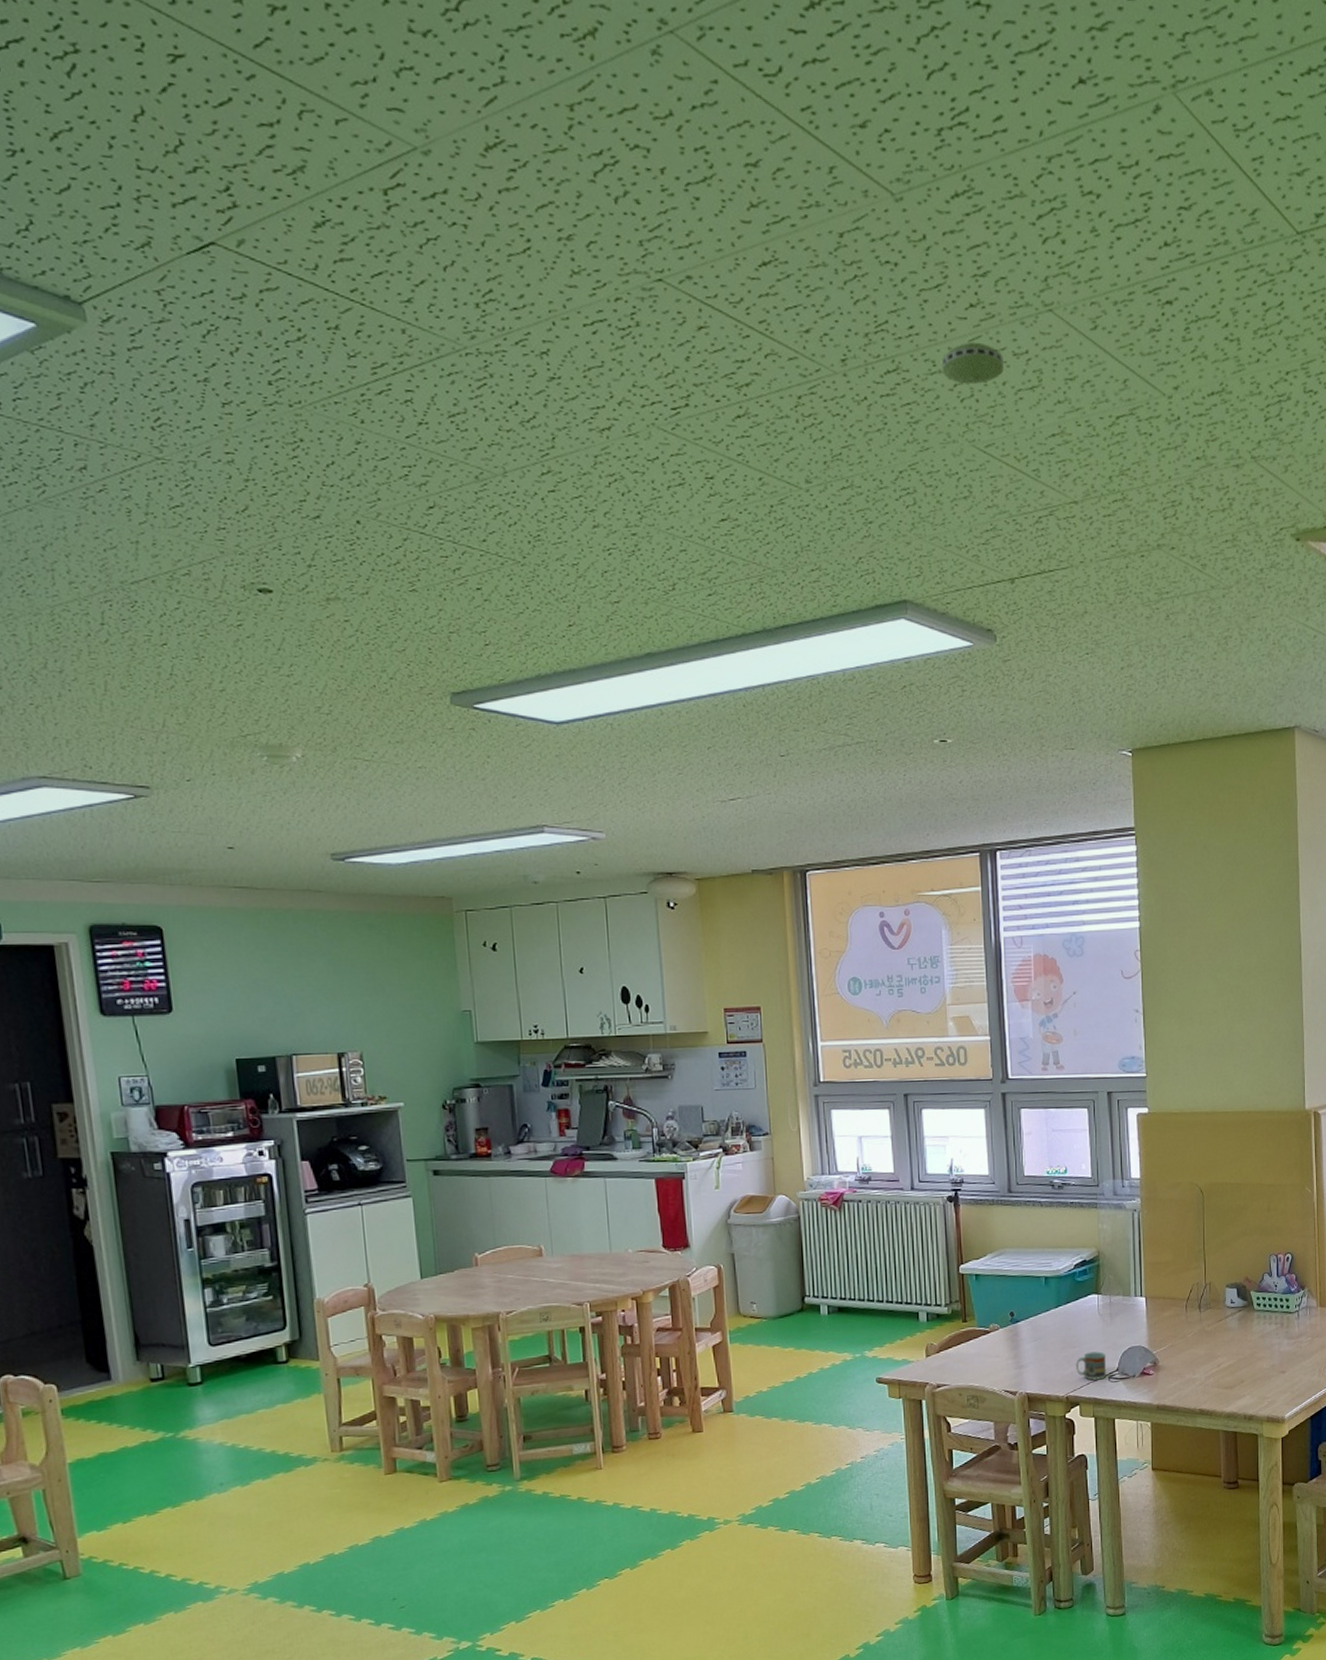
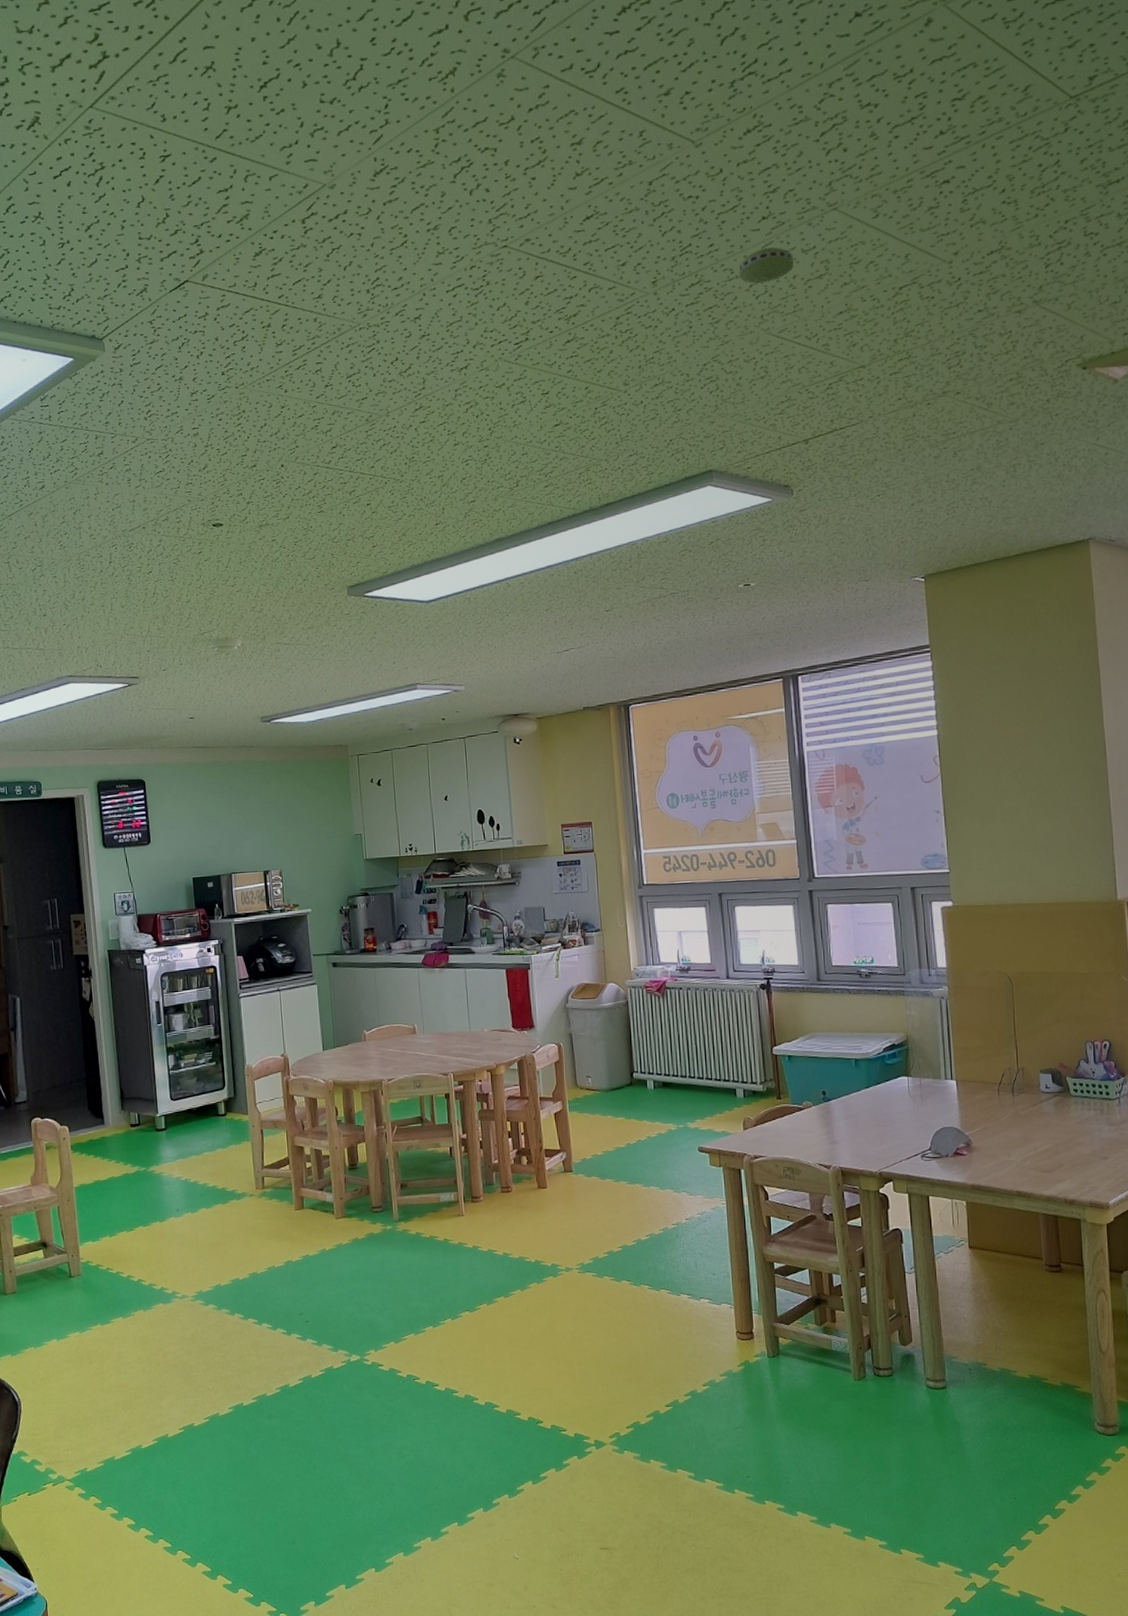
cup: present [1076,1351,1107,1381] -> none [888,1131,920,1158]

